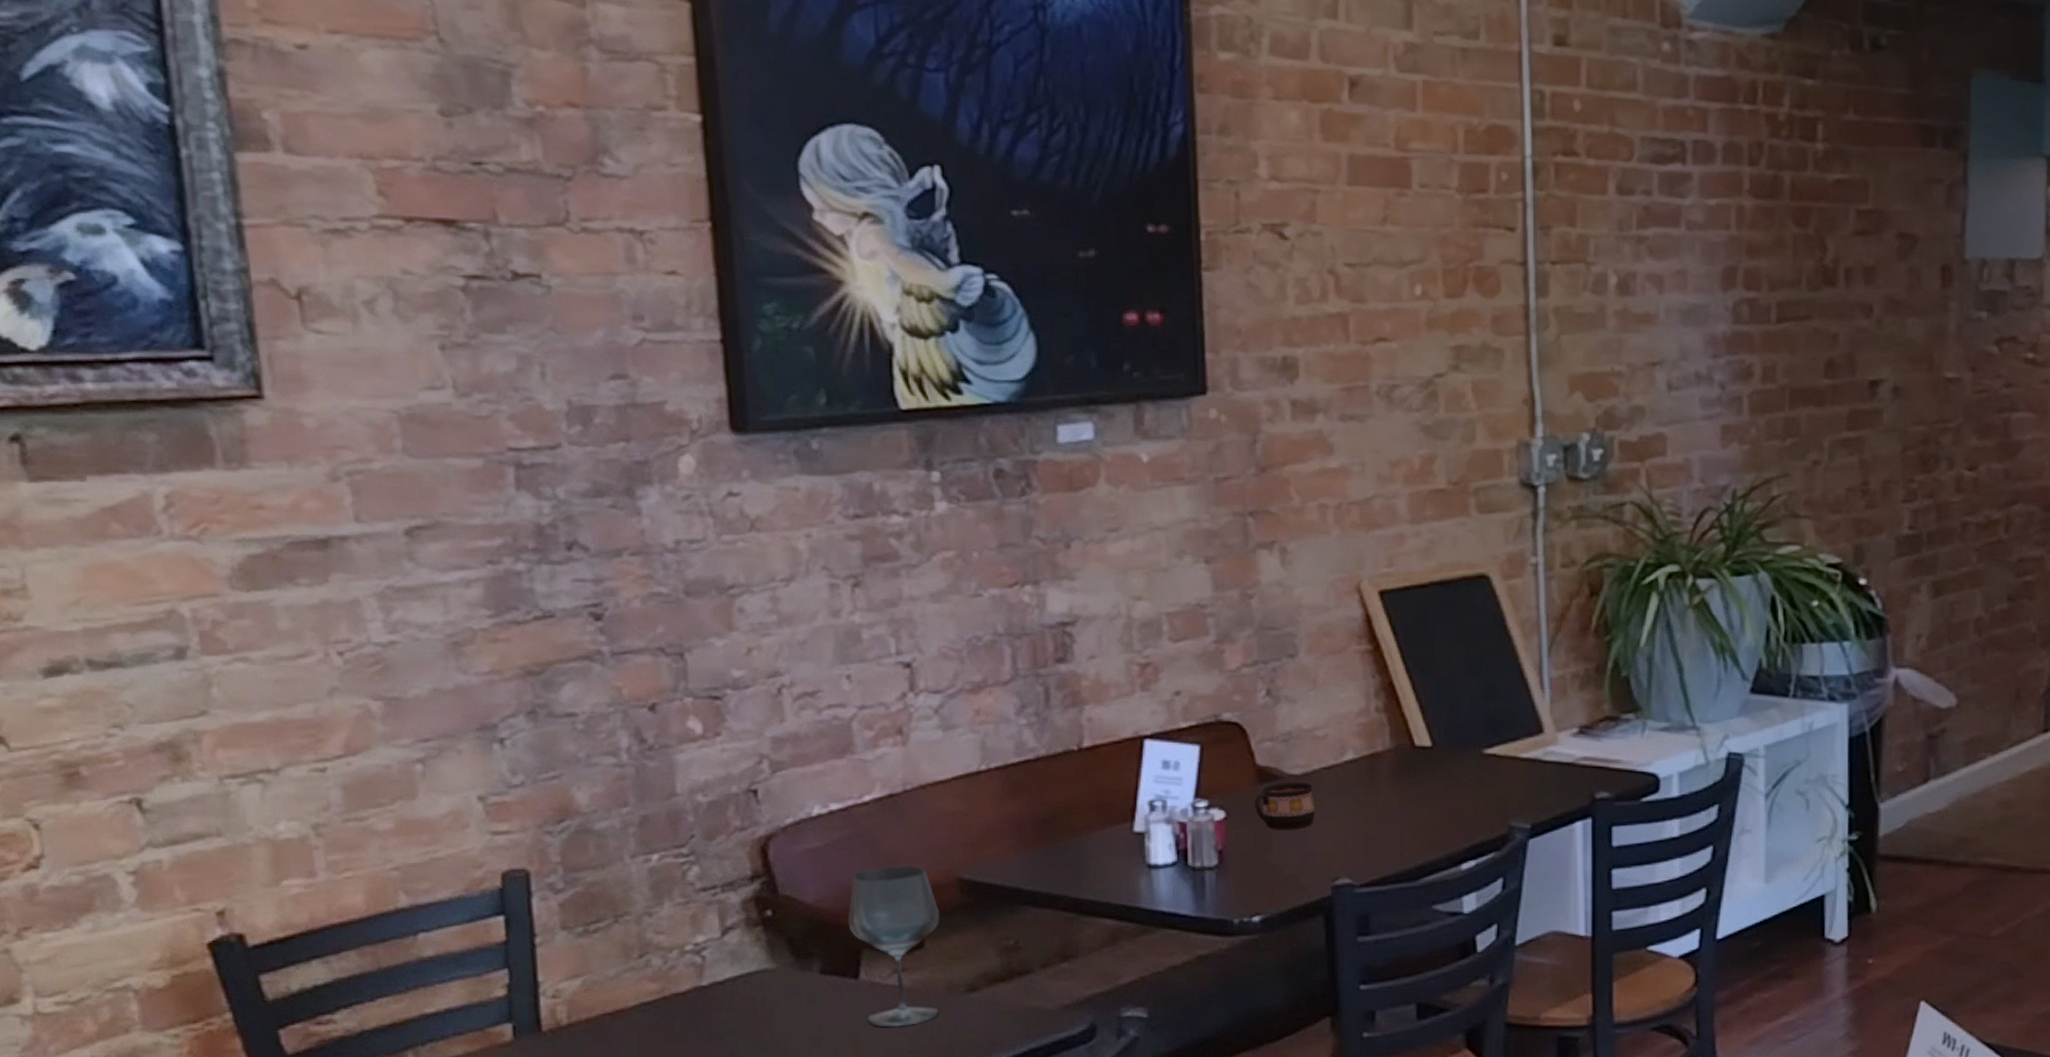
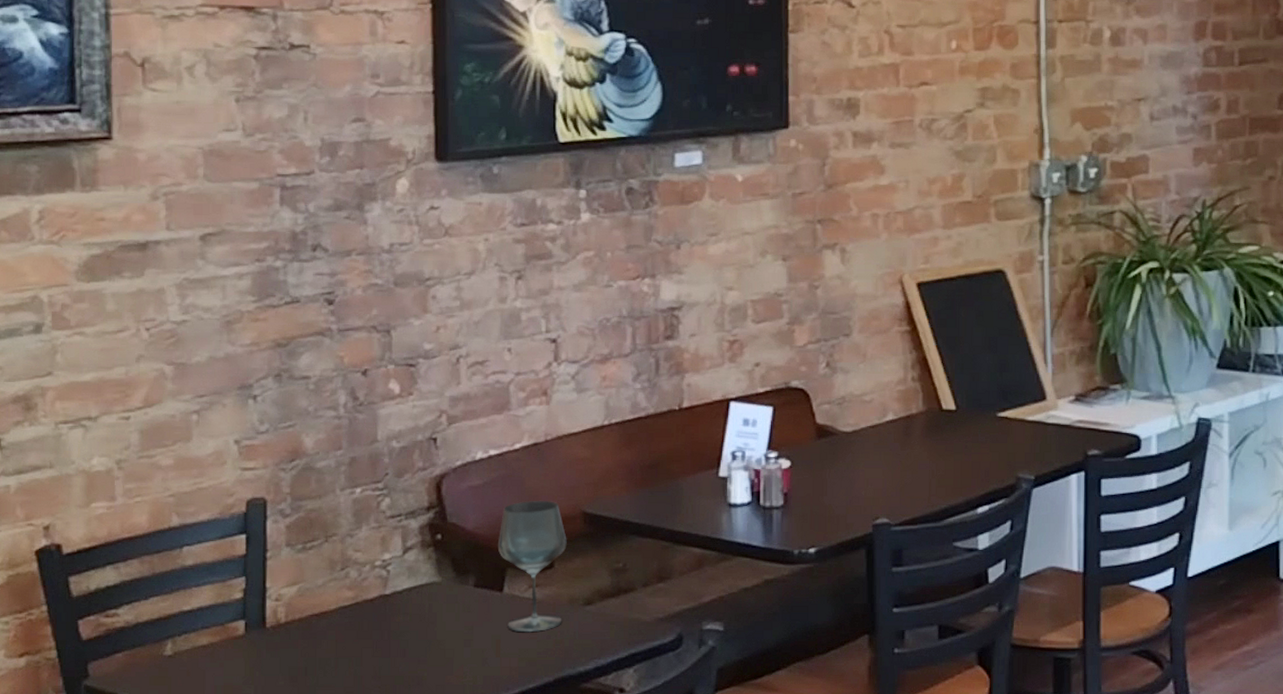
cup: present [1253,782,1315,830] -> none [813,438,861,477]

